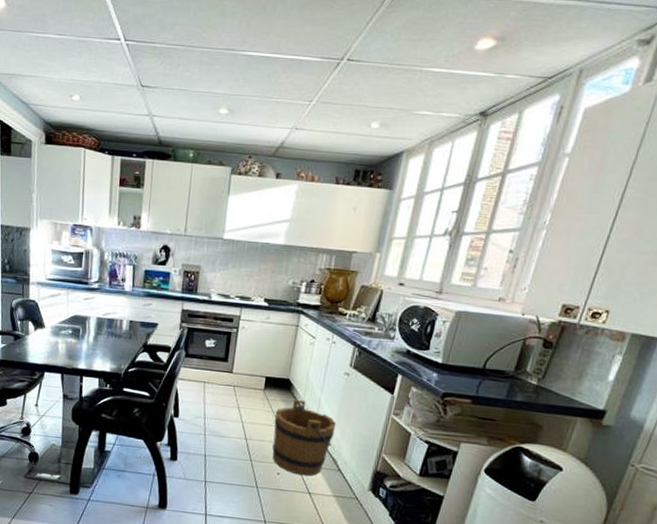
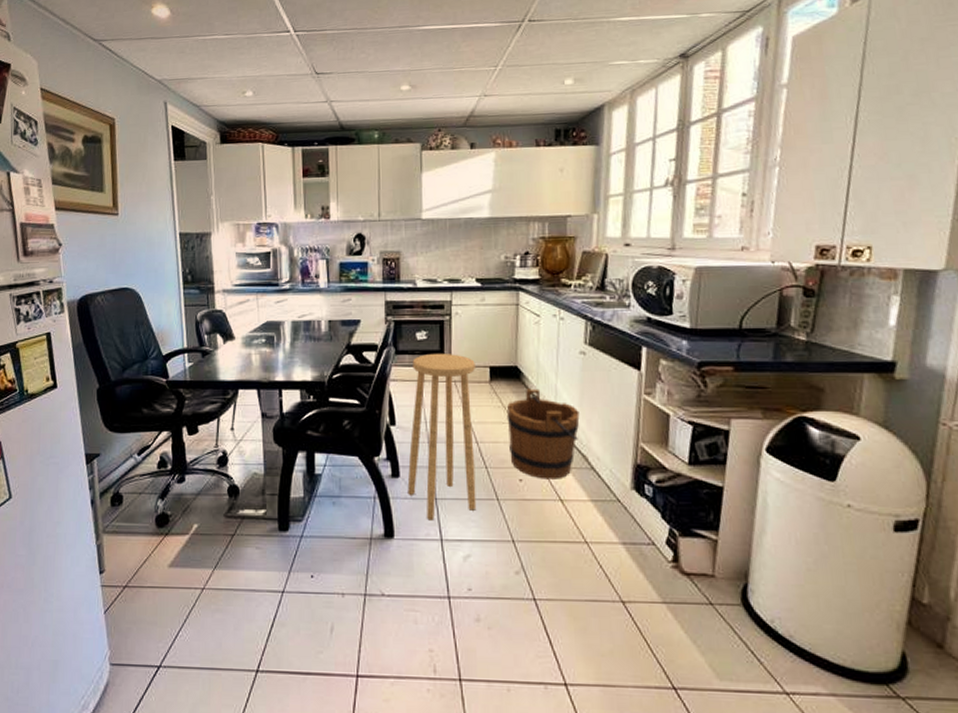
stool: none [182,360,254,499] -> present [407,354,477,521]

